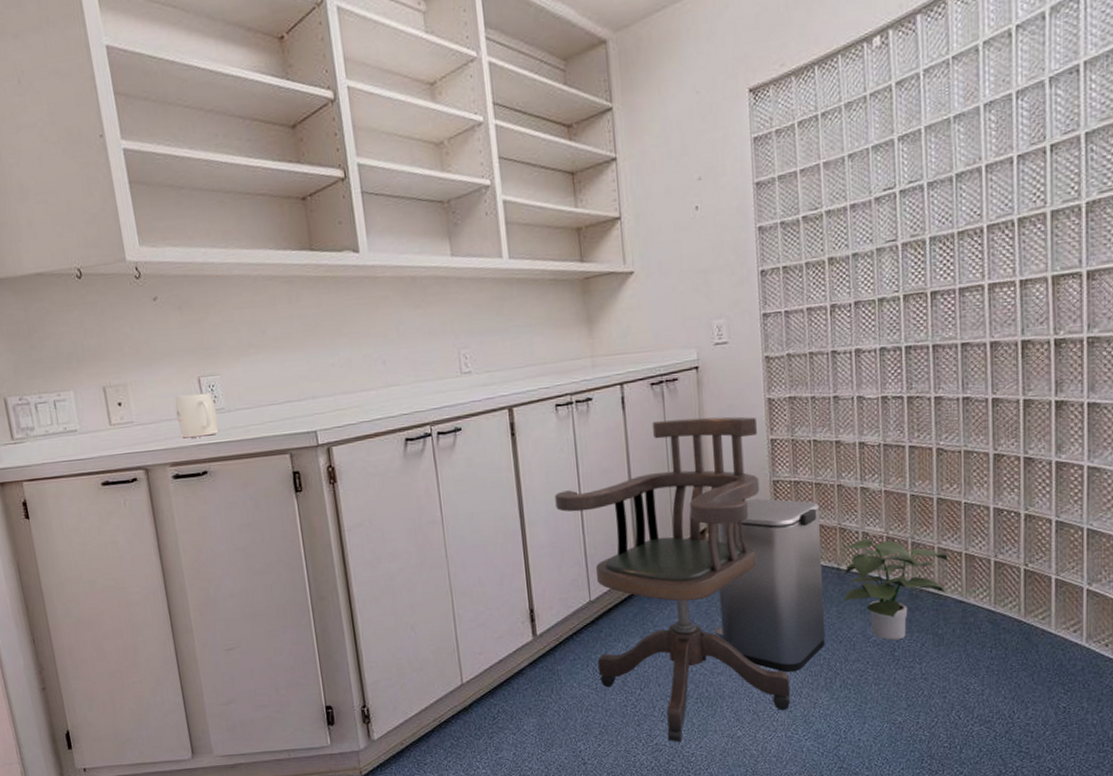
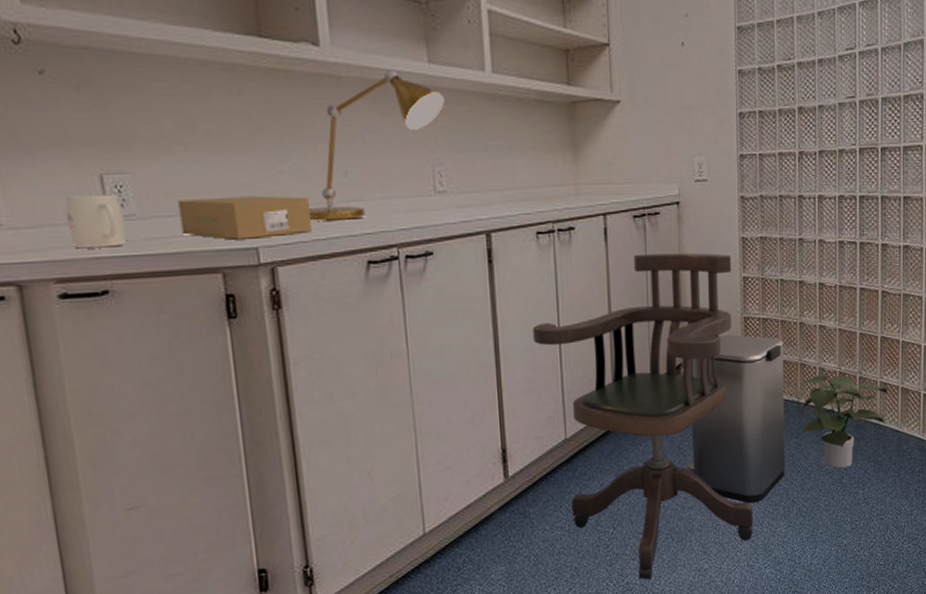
box: none [254,385,358,425] -> present [178,195,312,240]
desk lamp: none [355,266,467,406] -> present [308,69,445,221]

